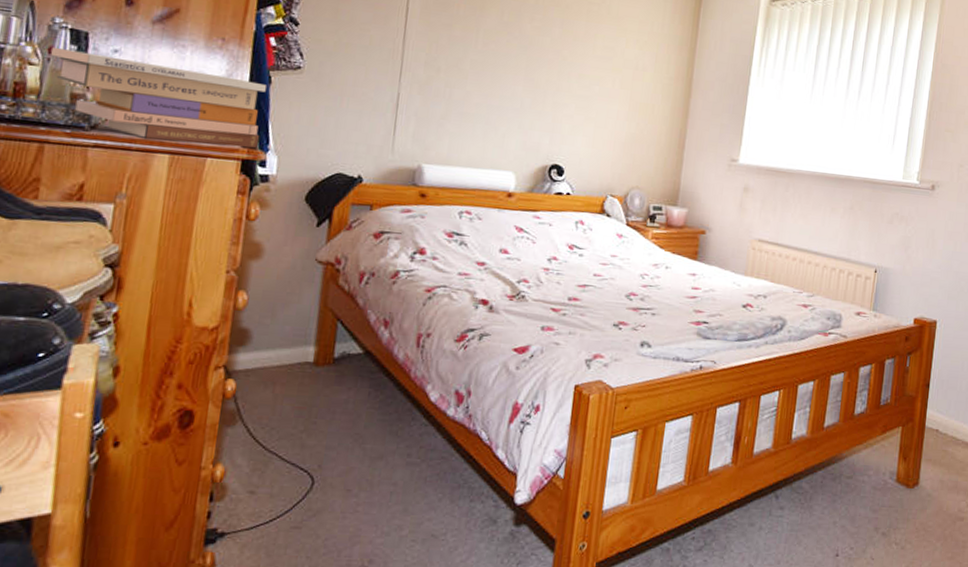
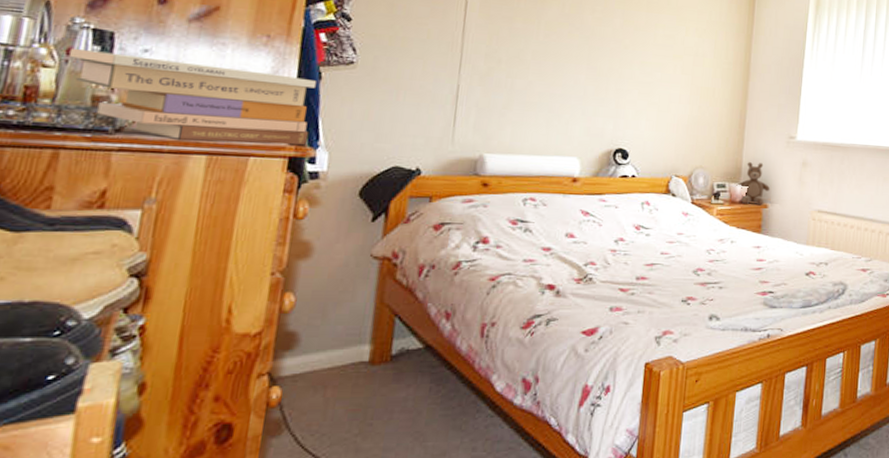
bear: none [673,184,709,231] -> present [736,162,771,206]

